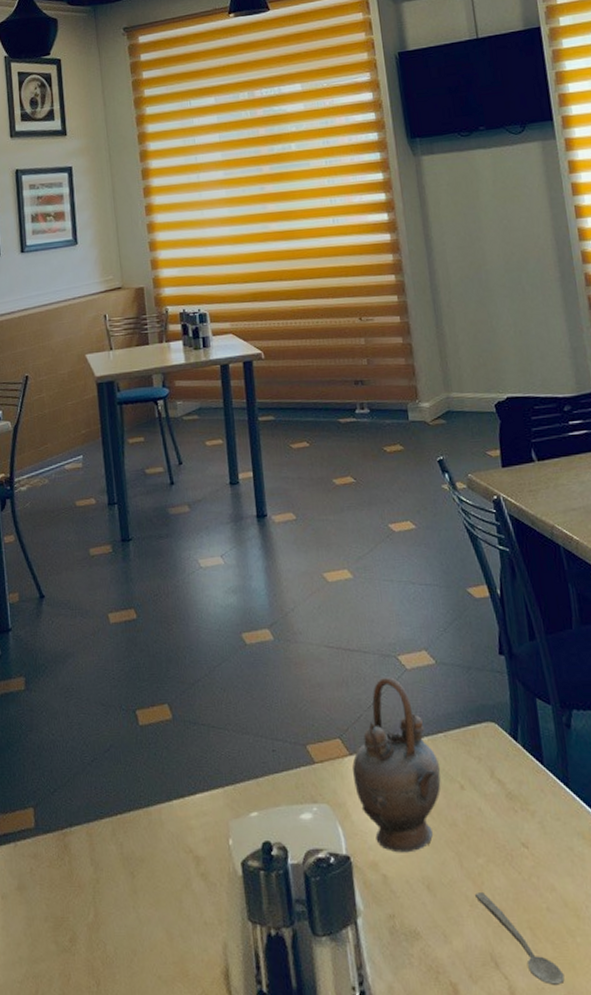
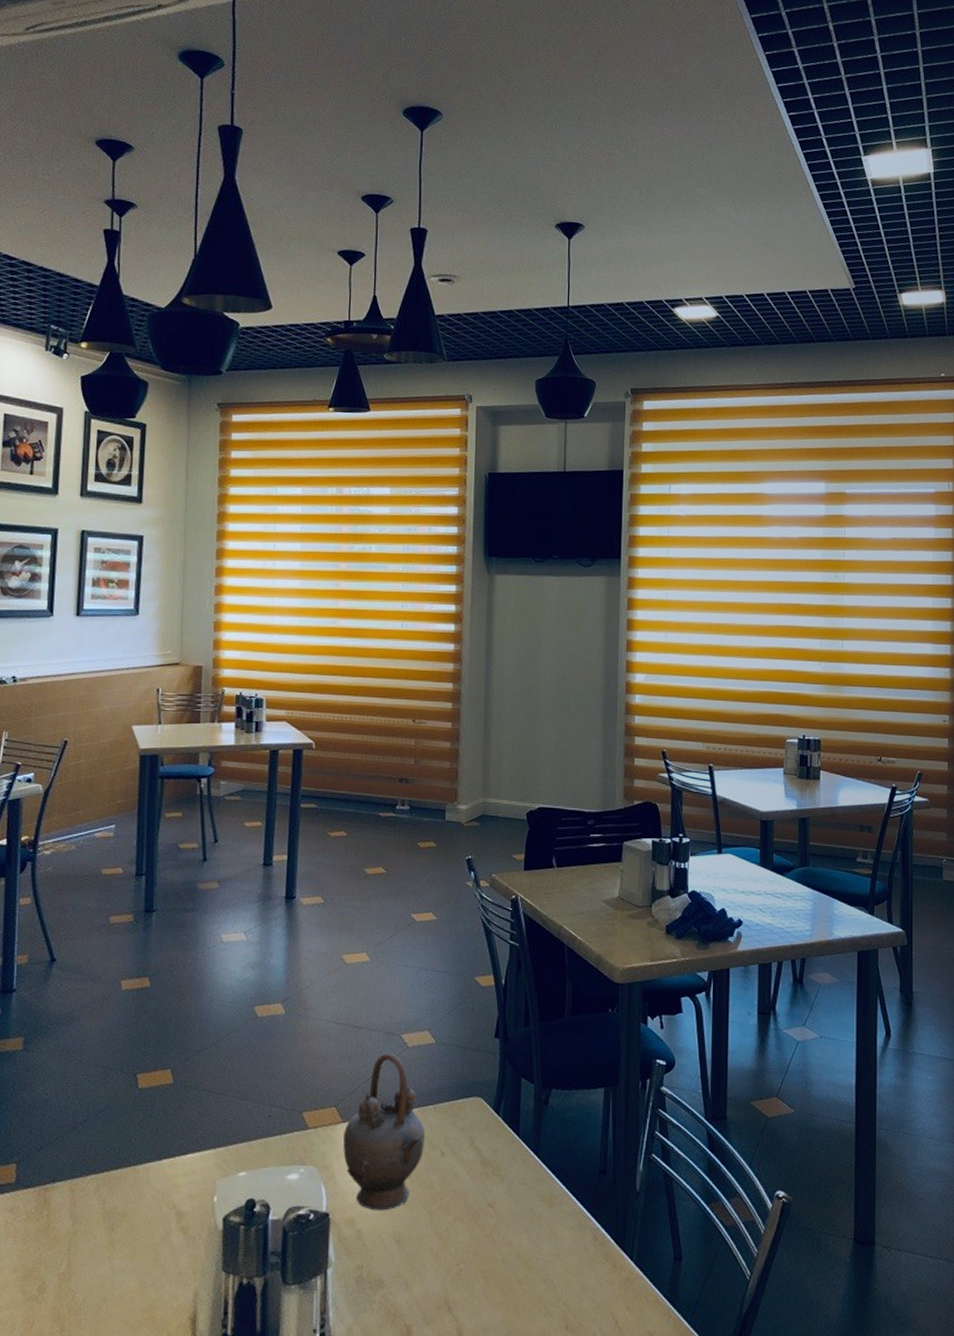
spoon: present [474,891,565,986] -> none [439,1245,508,1327]

